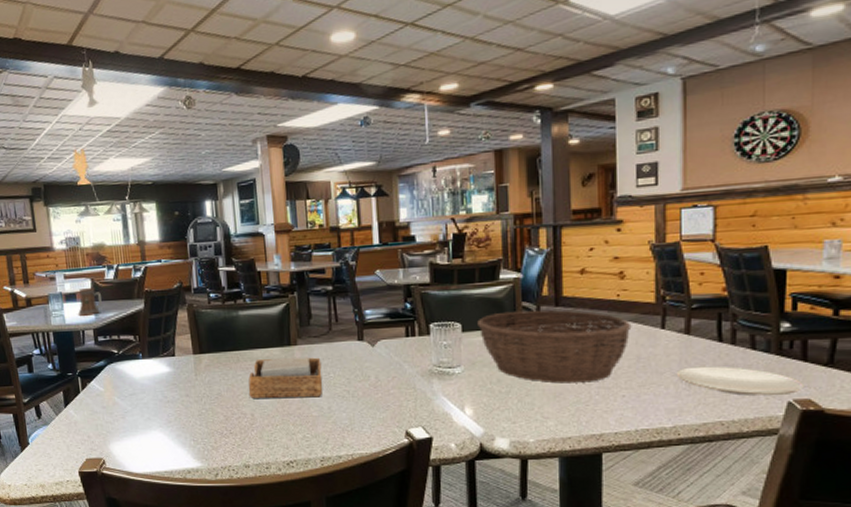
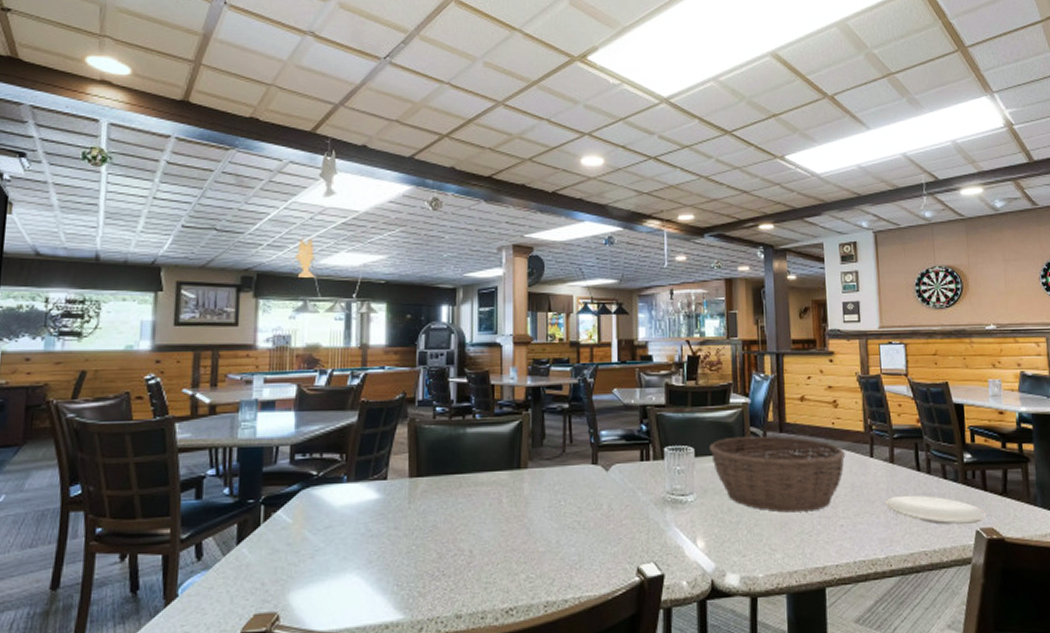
beer mug: present [78,288,103,317] -> none [275,395,308,430]
napkin holder: present [248,357,323,398] -> none [469,482,552,531]

